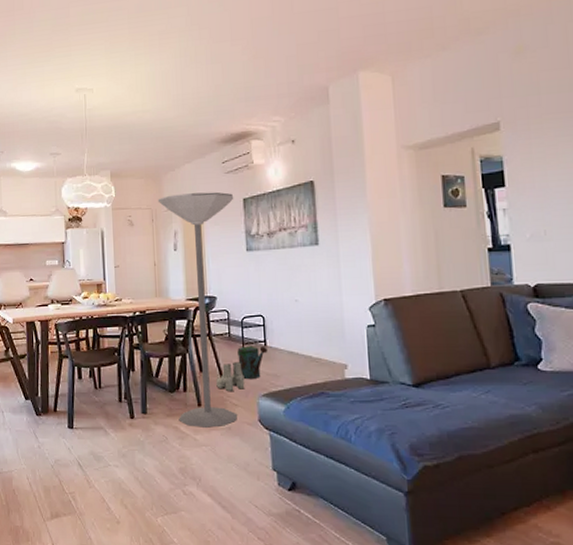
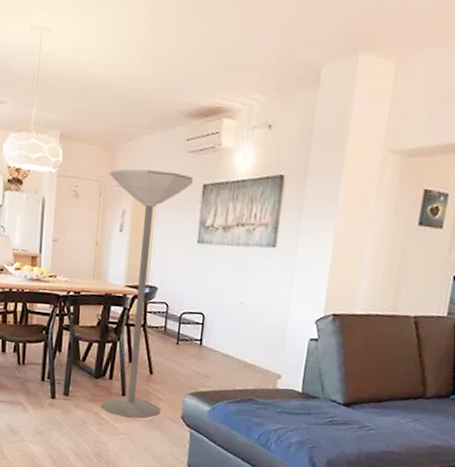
boots: present [216,362,245,392] -> none [144,357,174,387]
watering can: present [237,345,268,380] -> none [170,342,202,377]

